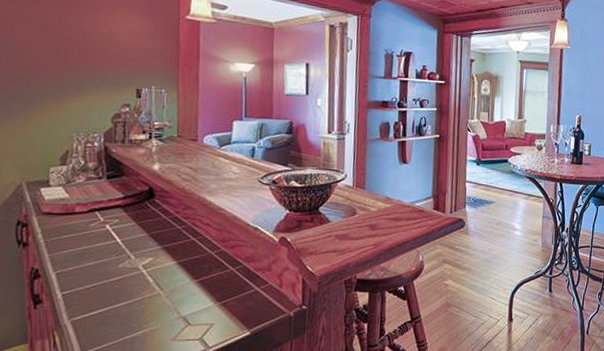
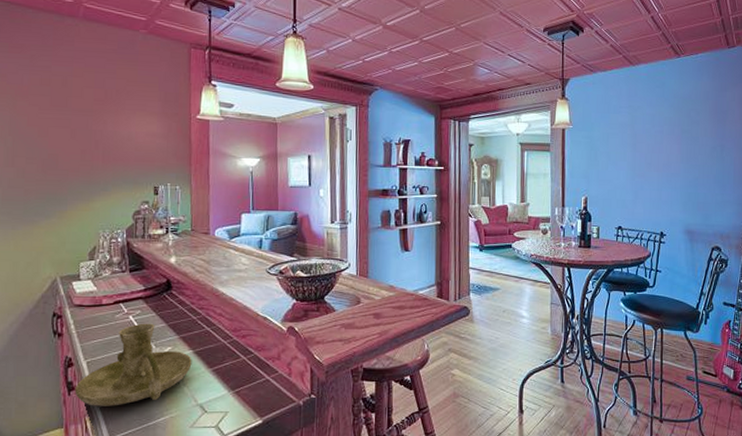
candle holder: none [41,232,176,320] -> present [74,323,192,406]

